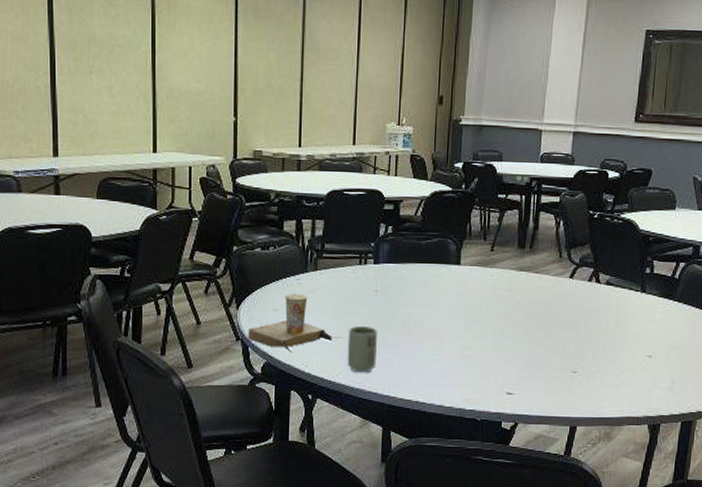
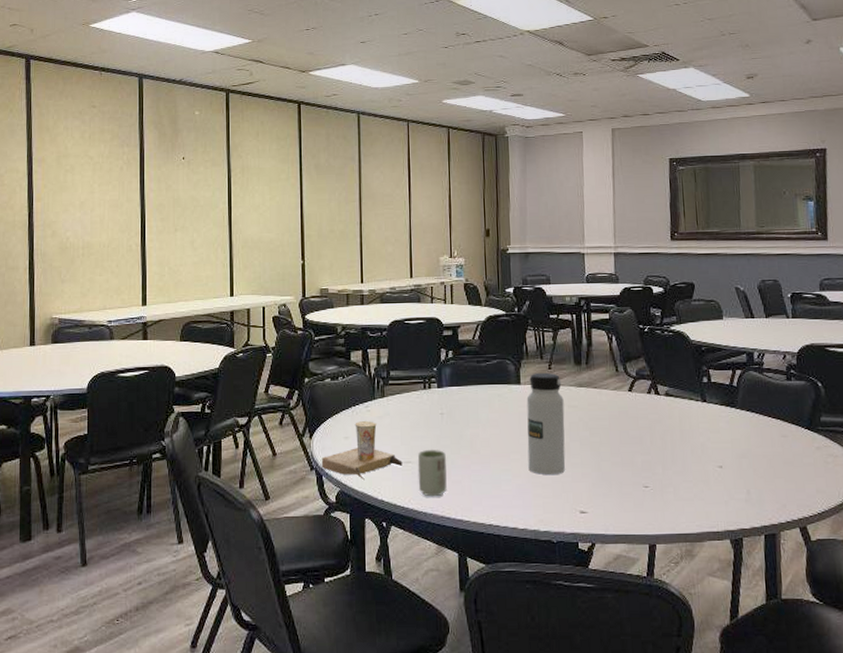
water bottle: none [460,254,503,356] -> present [526,372,566,474]

